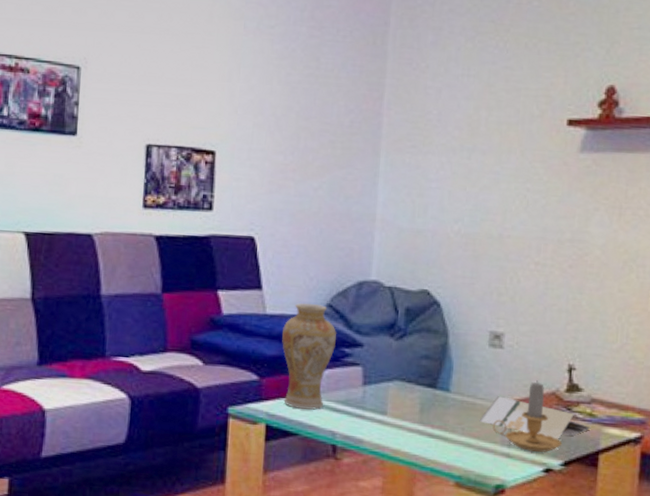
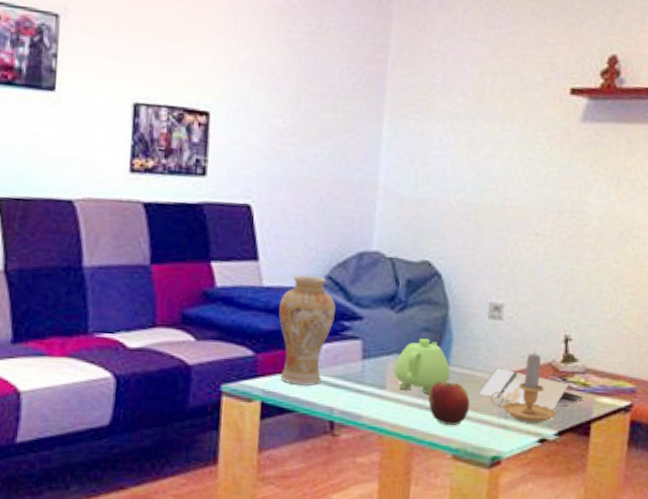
teapot: none [394,366,451,420] -> present [394,338,450,393]
apple: none [429,409,472,453] -> present [428,381,470,426]

